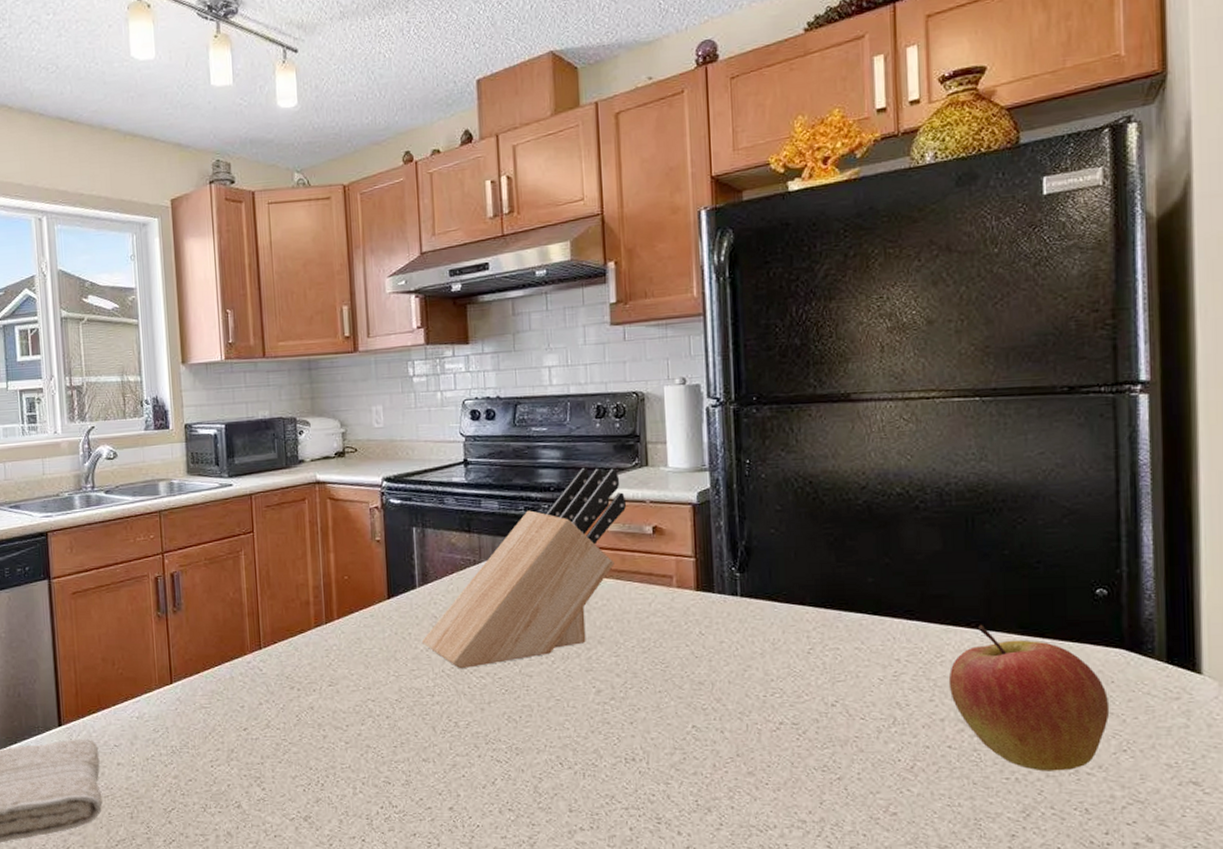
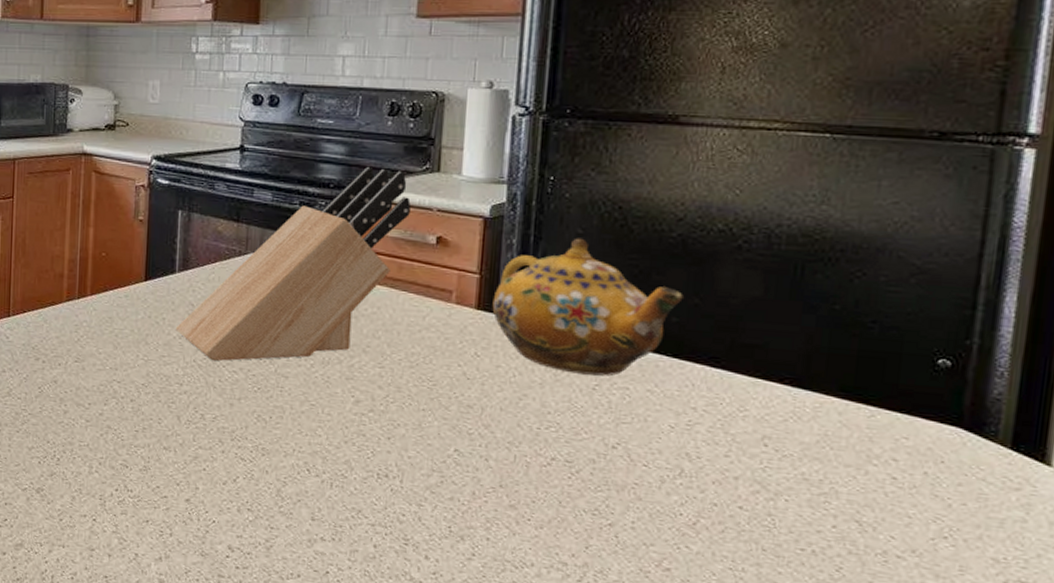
teapot: none [709,514,875,640] -> present [492,238,683,376]
apple: present [948,625,1110,772] -> none [748,382,935,550]

